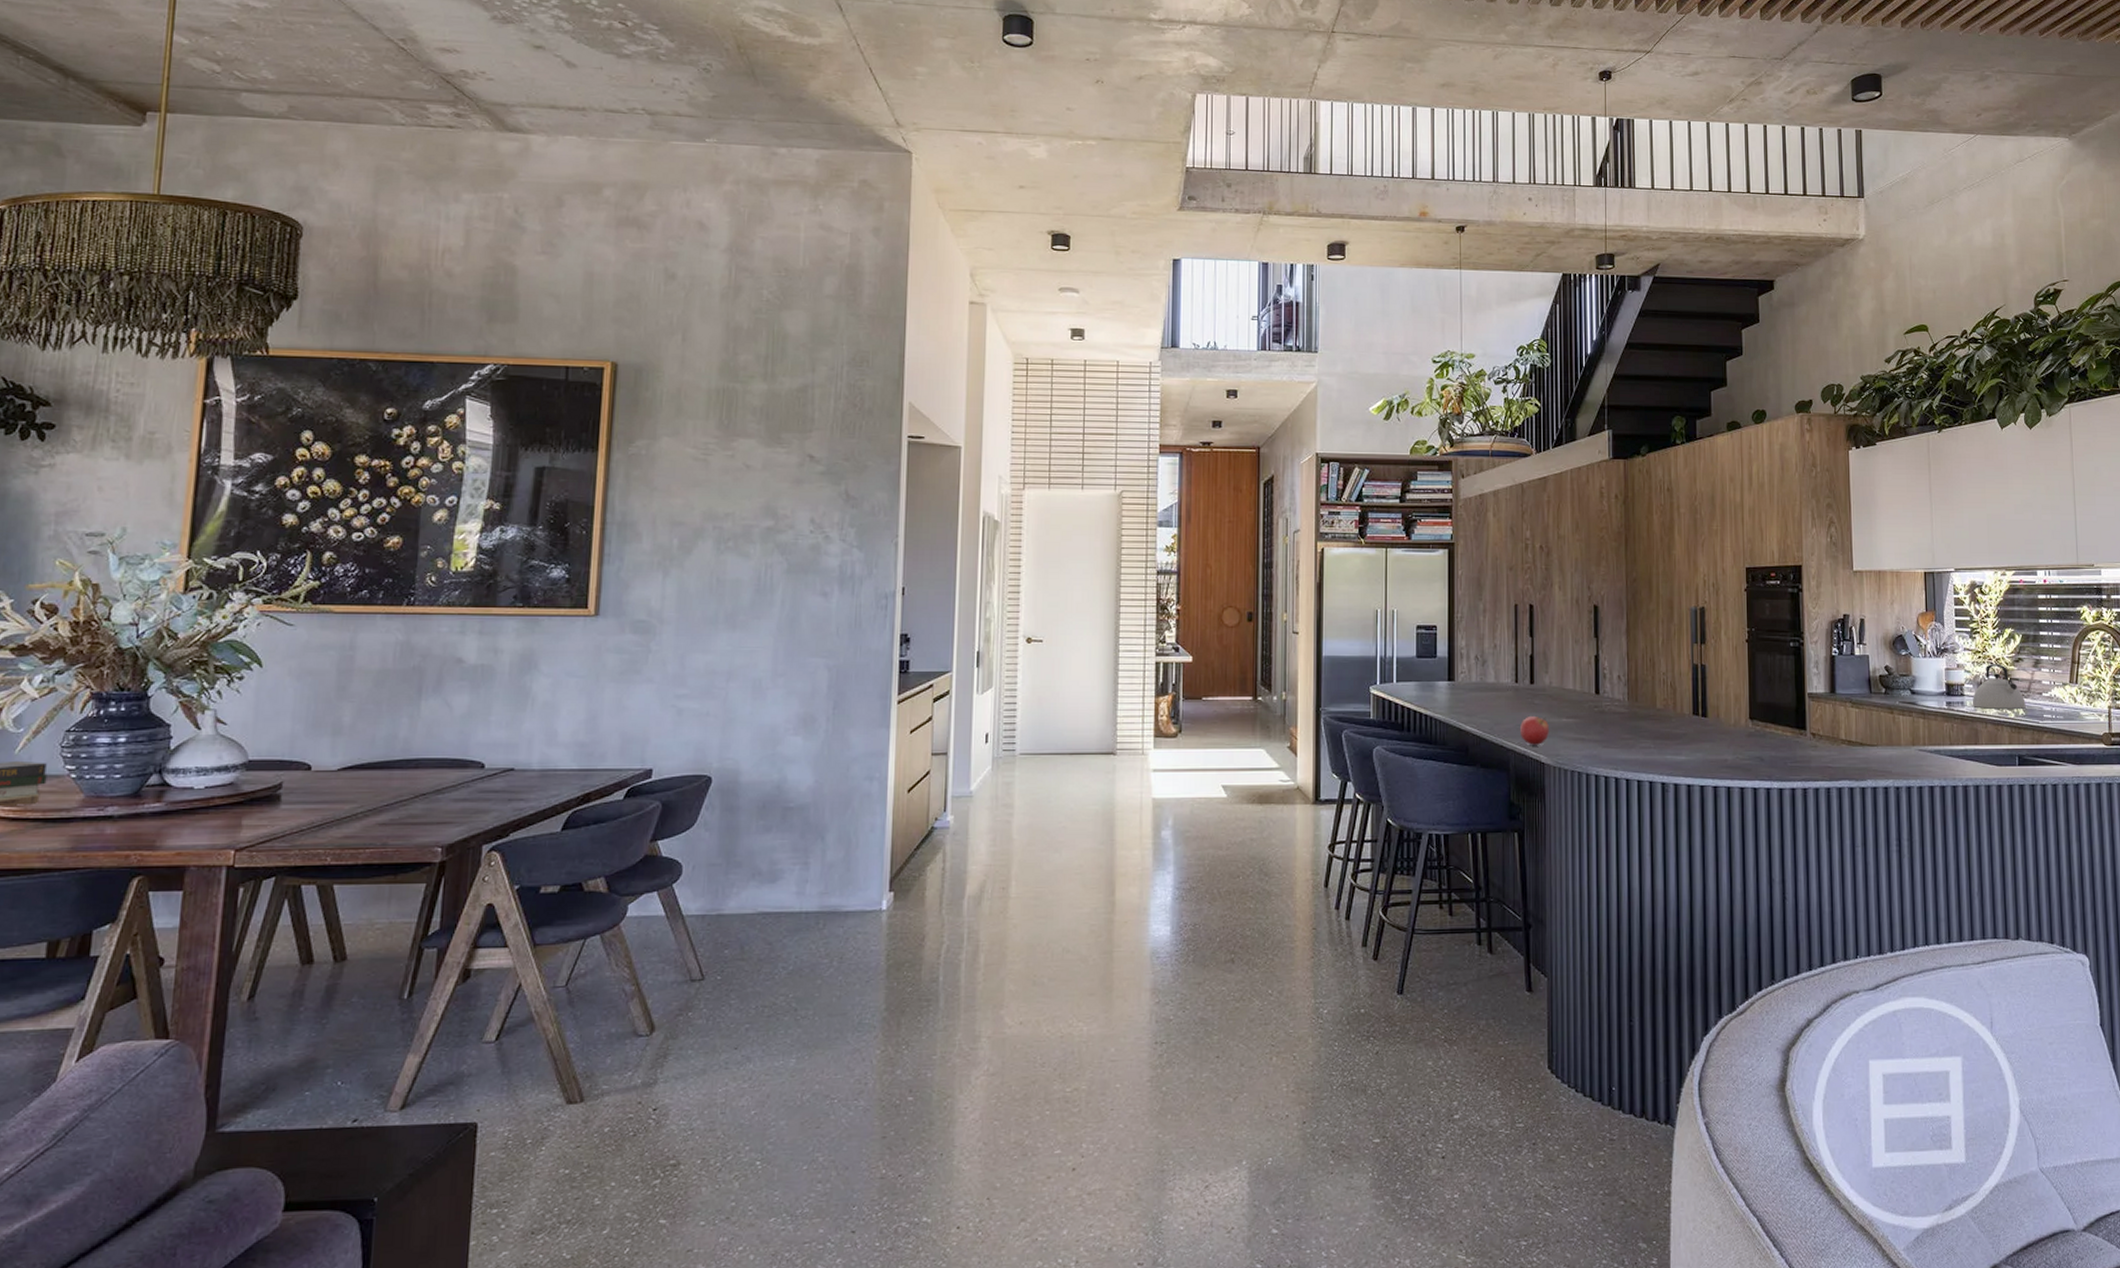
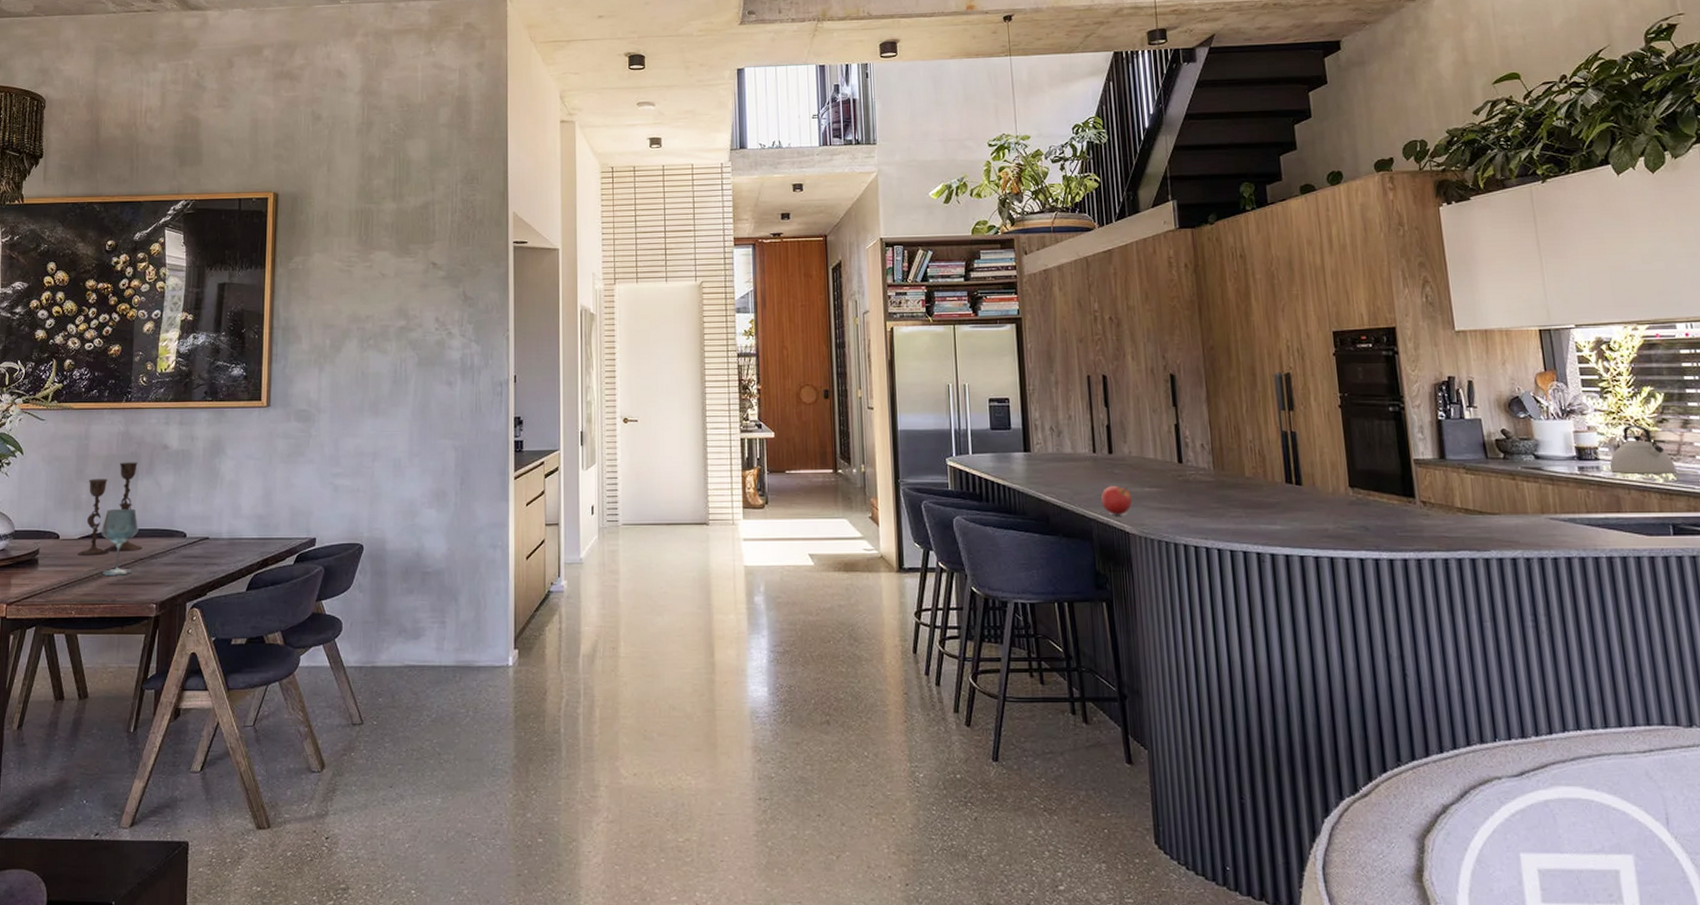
candlestick: none [336,678,425,792] -> present [77,462,143,557]
wine glass: none [368,734,421,814] -> present [101,508,139,575]

